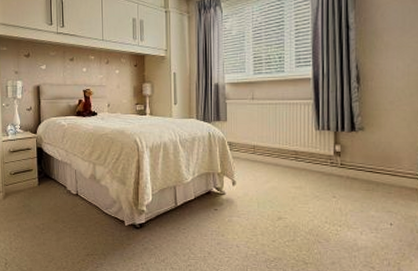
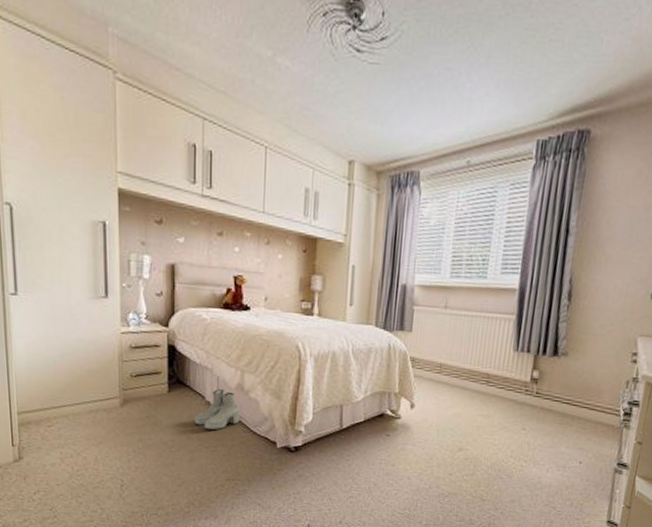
boots: none [59,180,94,214] -> present [195,389,240,430]

